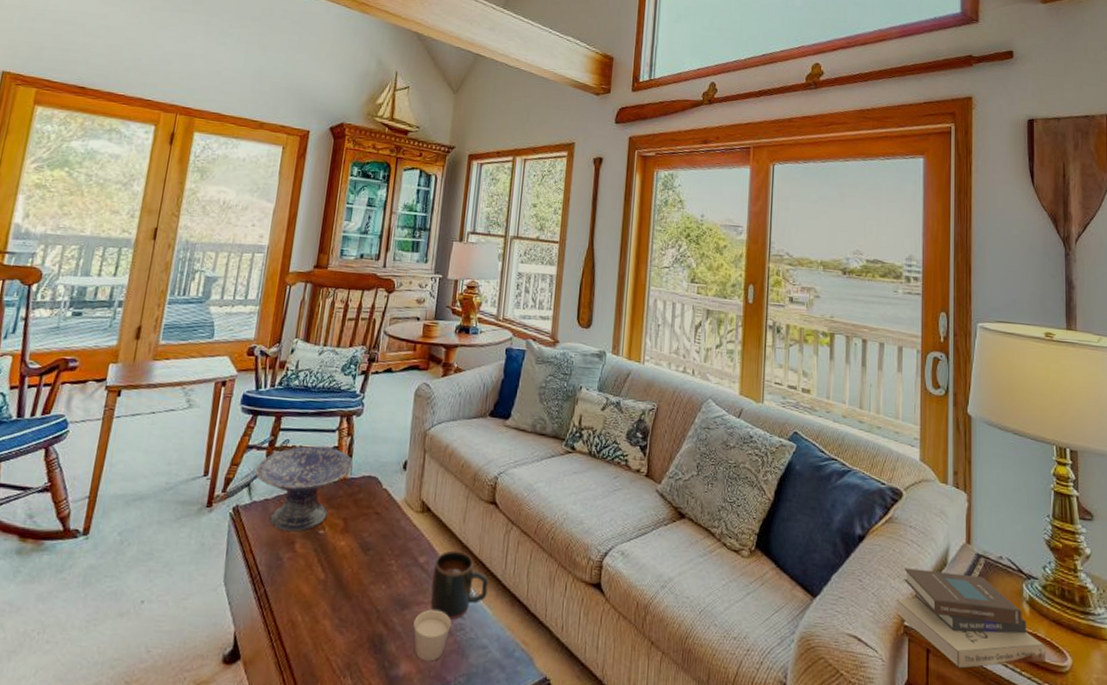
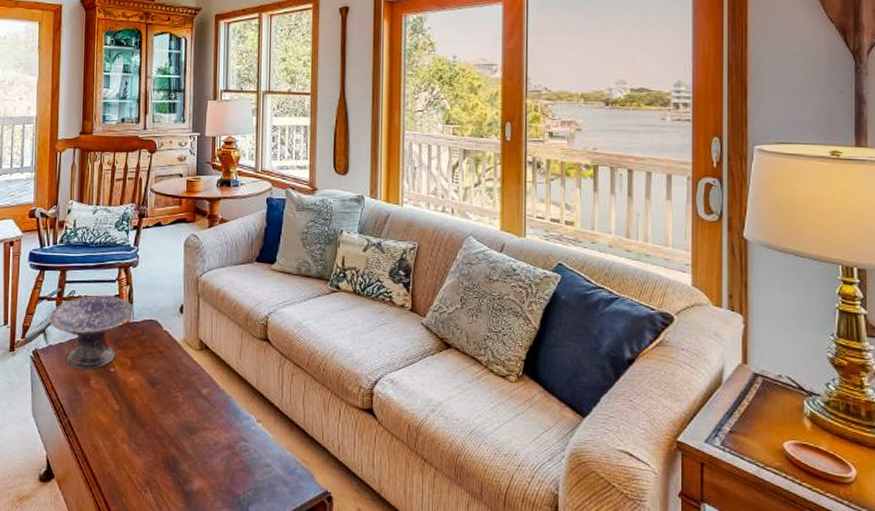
candle: present [413,609,452,662] -> none [202,434,236,479]
mug: present [430,550,489,620] -> none [215,382,267,443]
books: present [897,568,1045,669] -> none [669,388,828,480]

